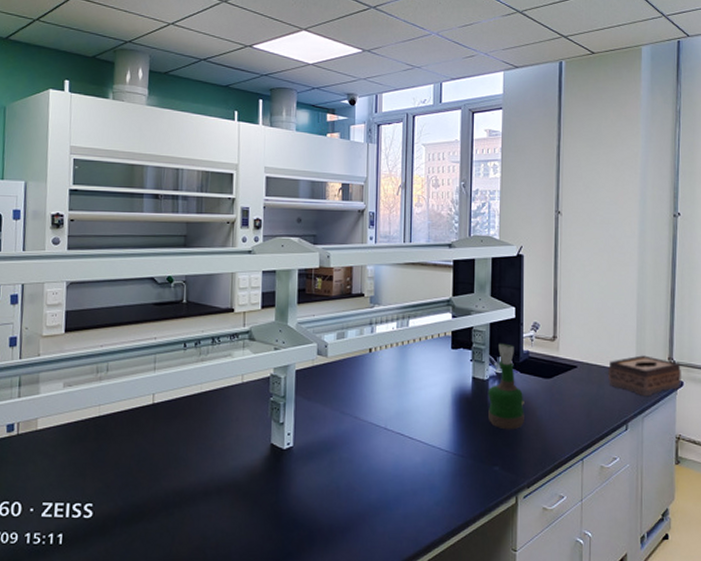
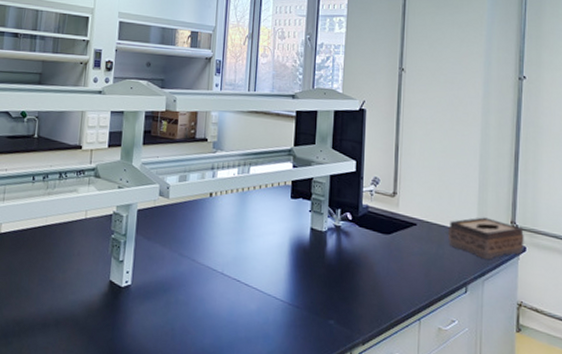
grog bottle: present [487,343,524,430] -> none [325,196,362,284]

